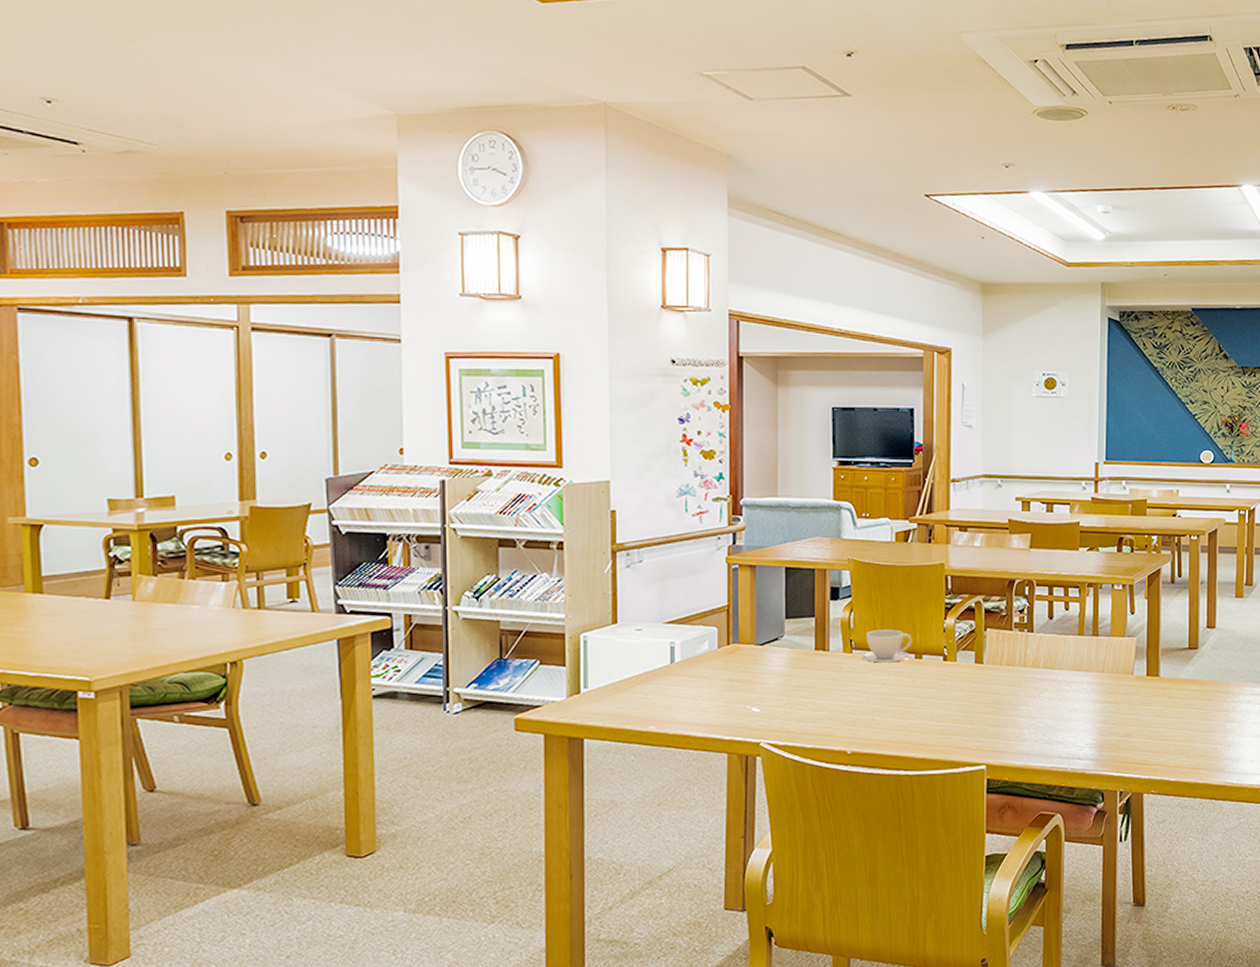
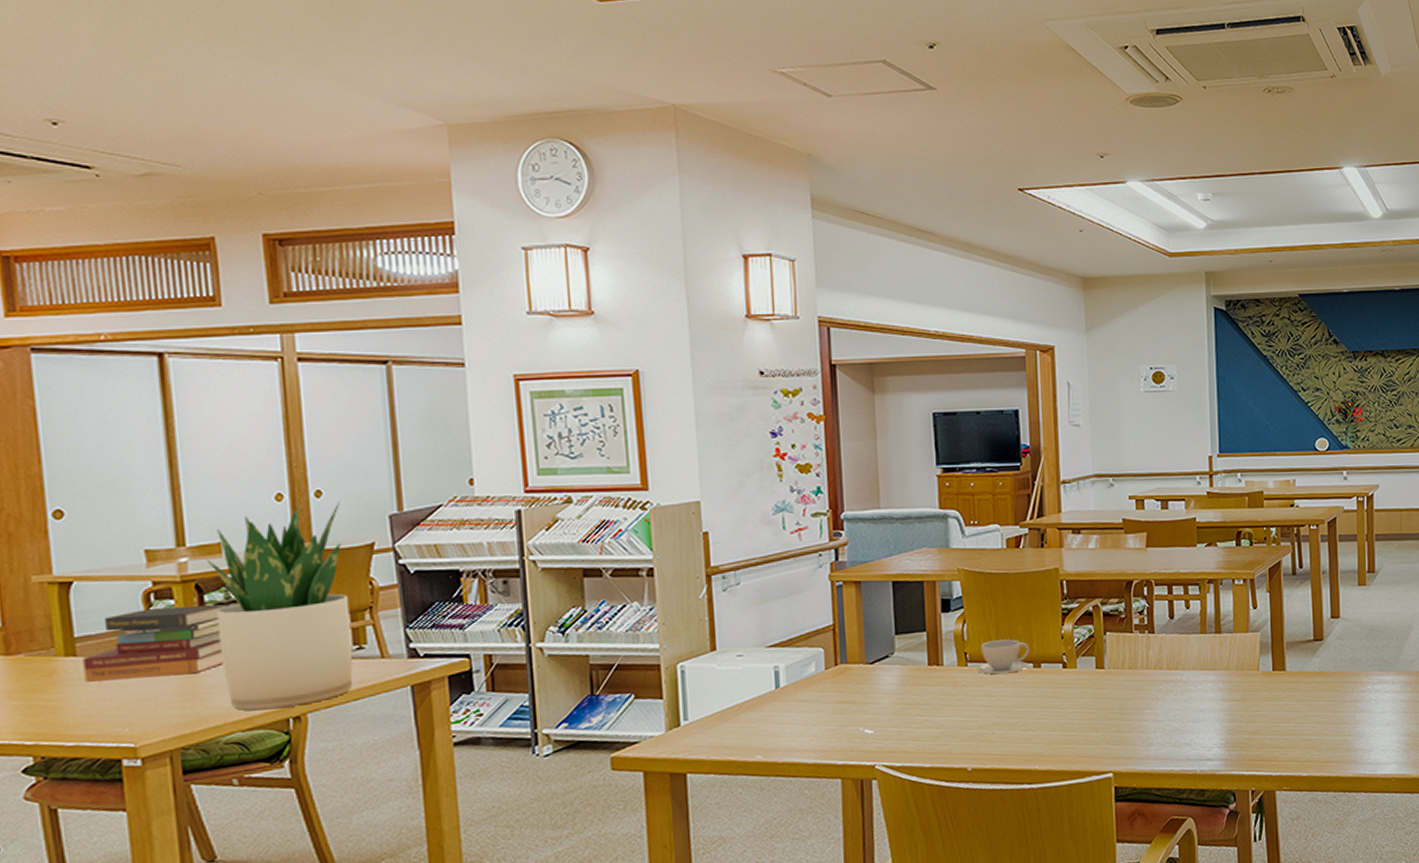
books: none [48,553,178,618] -> present [83,604,227,682]
planter: none [161,462,287,654] -> present [206,502,353,711]

